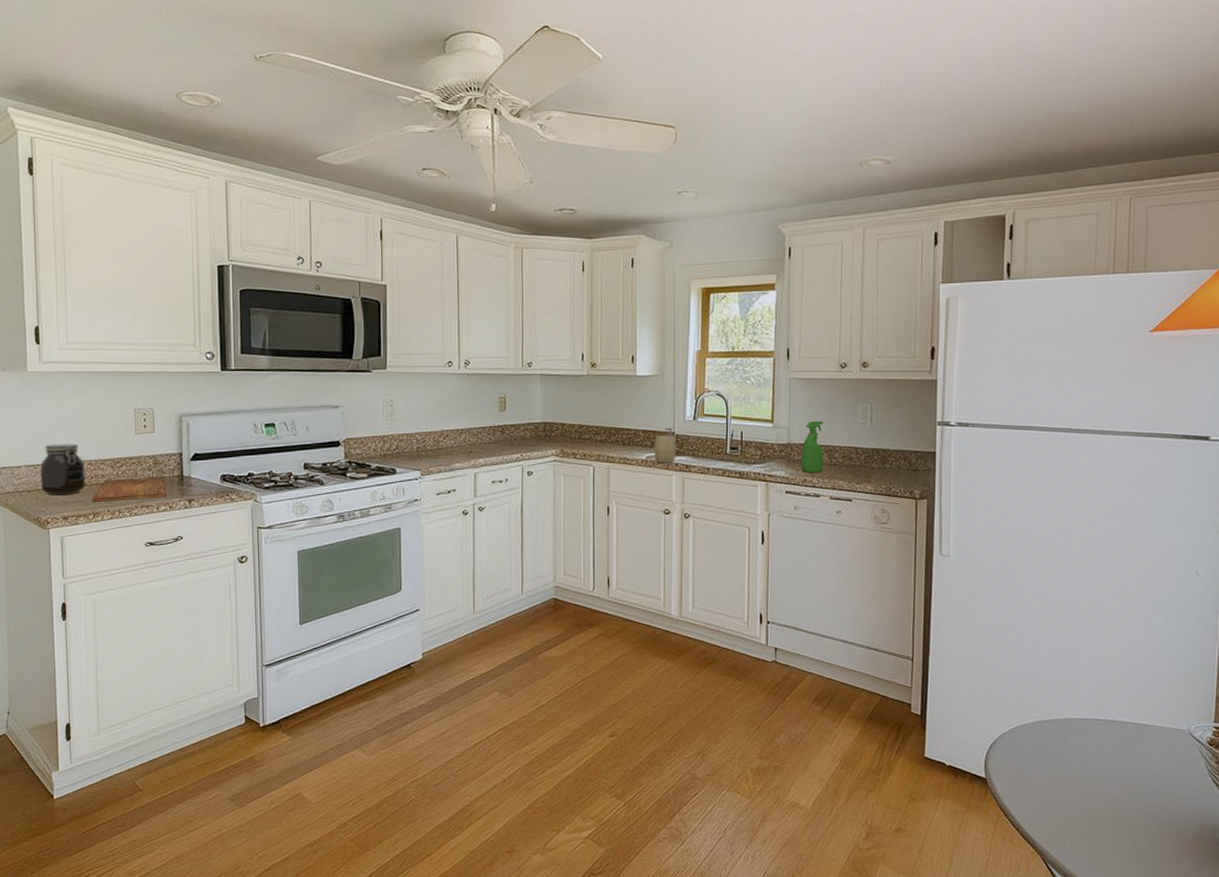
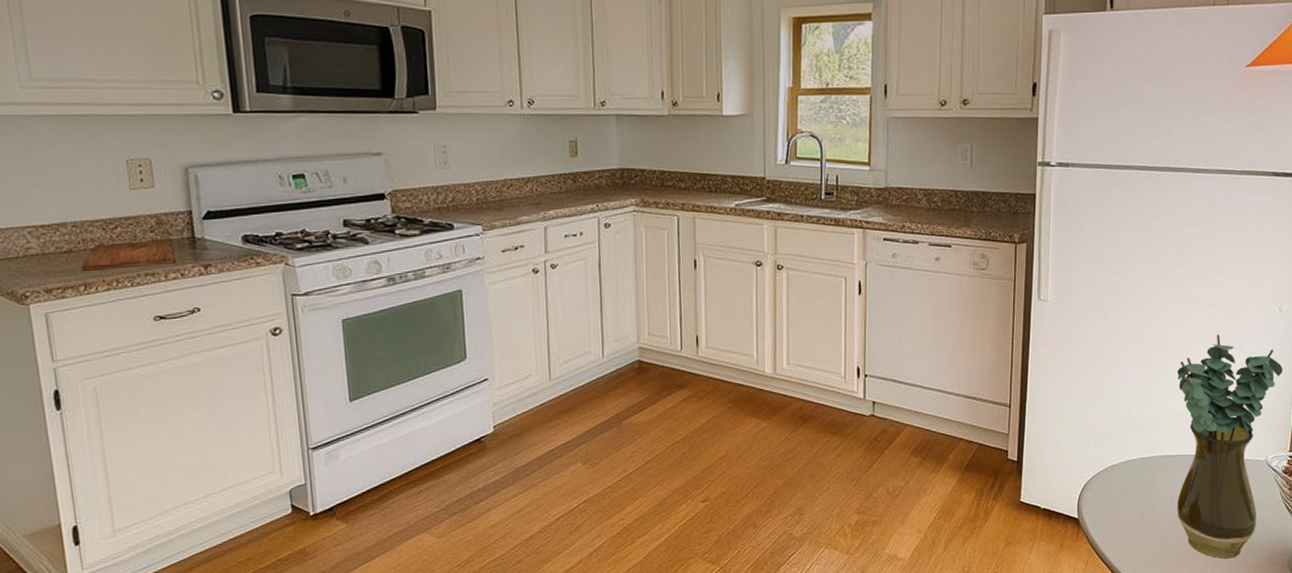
jar: present [41,443,85,496] -> none [9,202,71,265]
soap dispenser: present [653,428,677,463] -> none [743,172,768,212]
spray bottle: present [801,420,824,473] -> none [899,162,923,219]
vase: none [1087,596,1204,833] -> present [1177,334,1283,559]

